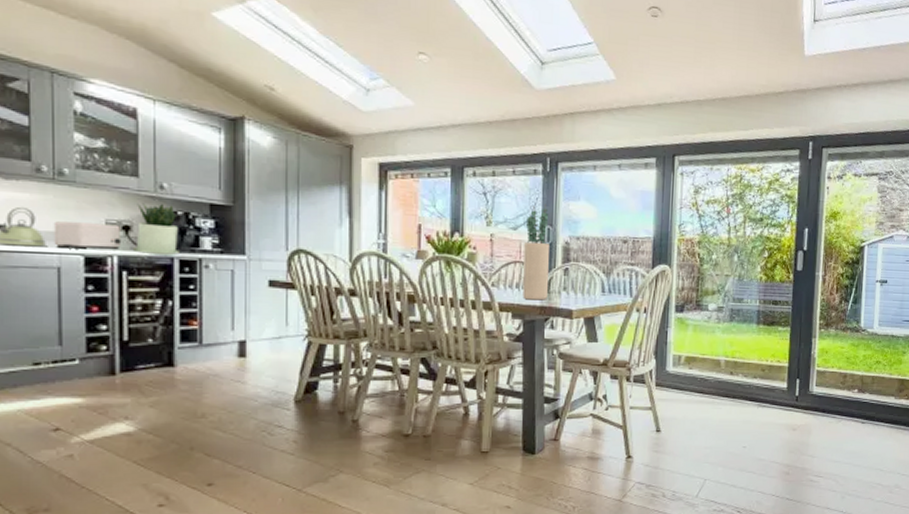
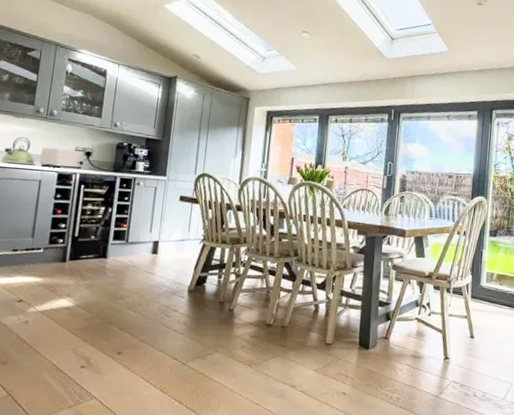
planter: present [132,203,179,256] -> none [90,136,123,175]
vase: present [522,204,549,301] -> none [367,145,391,221]

